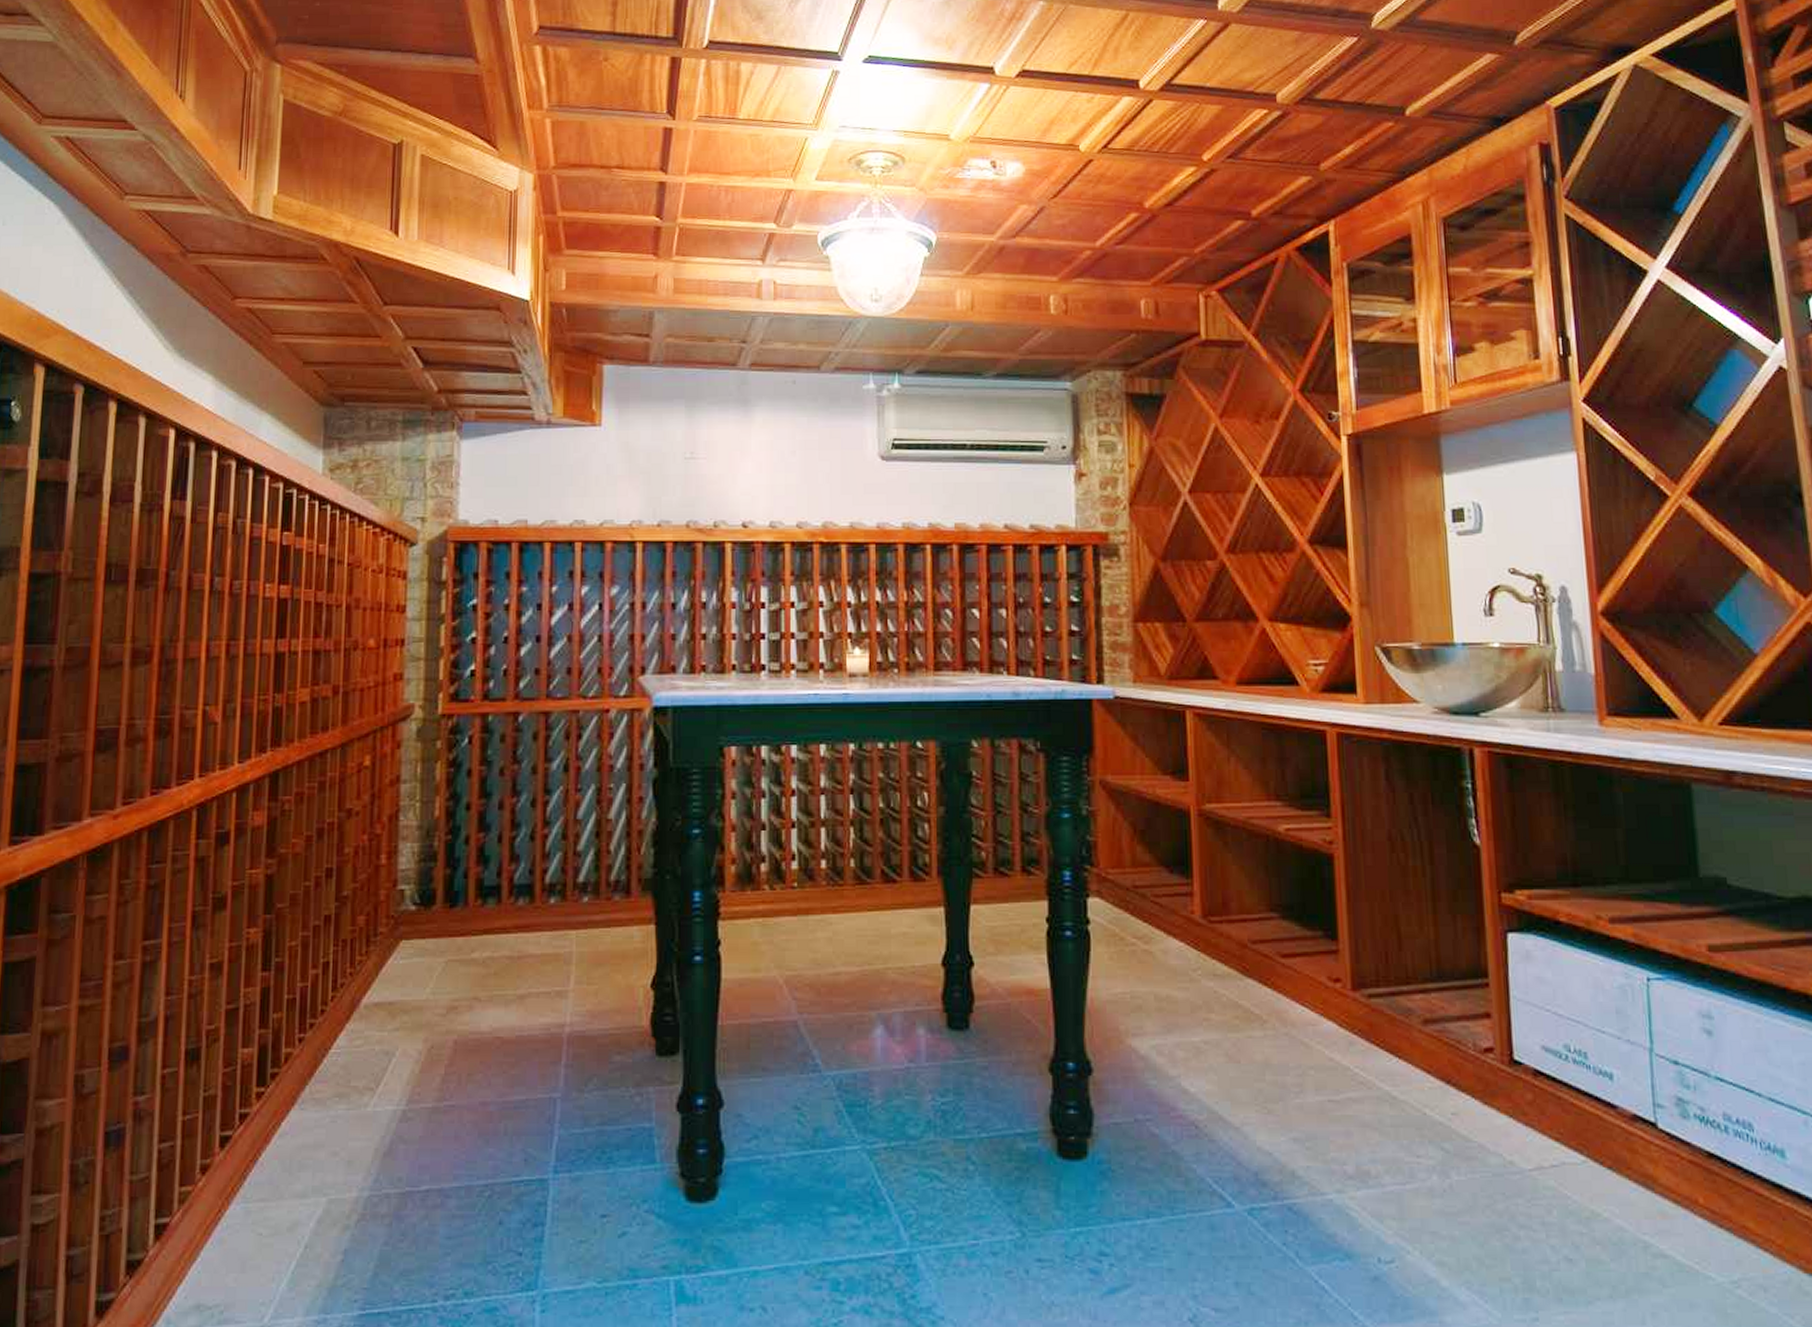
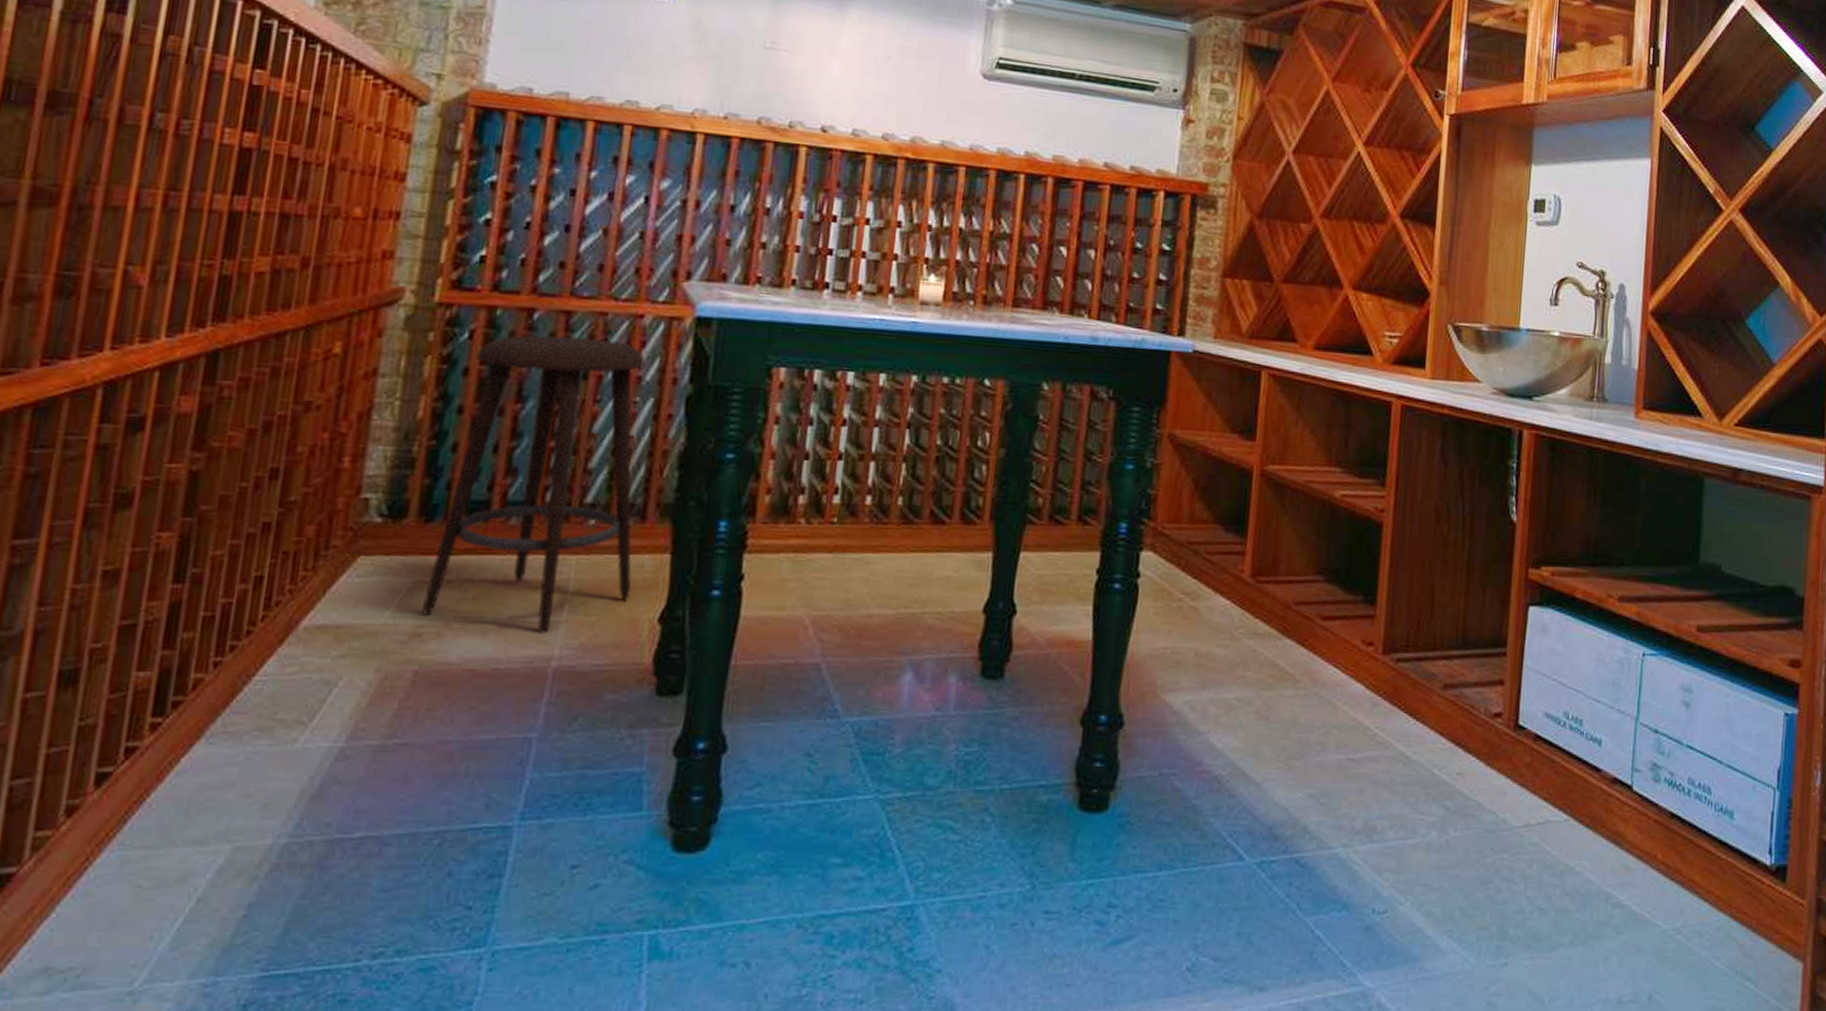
stool: none [456,734,625,1003] -> present [422,335,645,634]

